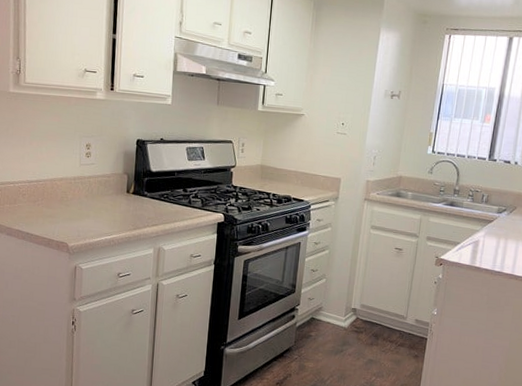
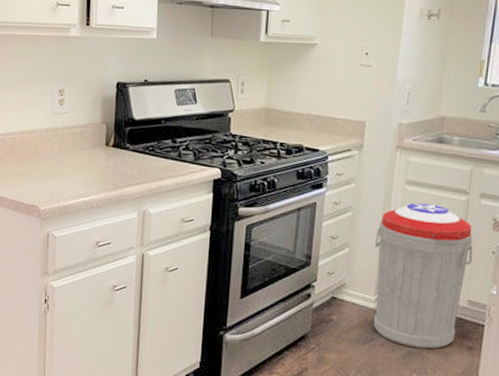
trash can: none [343,243,421,358] -> present [373,202,473,349]

